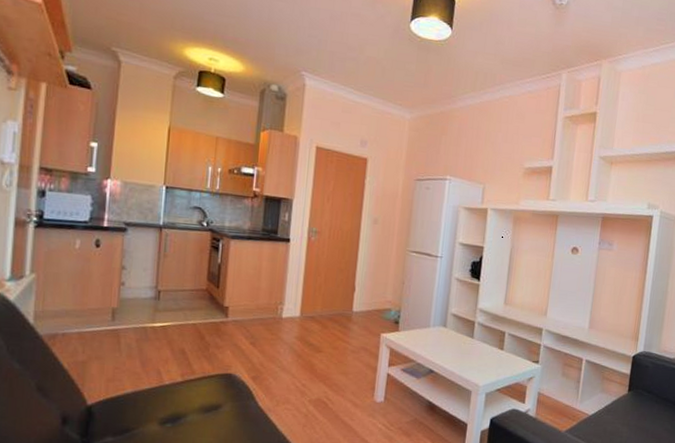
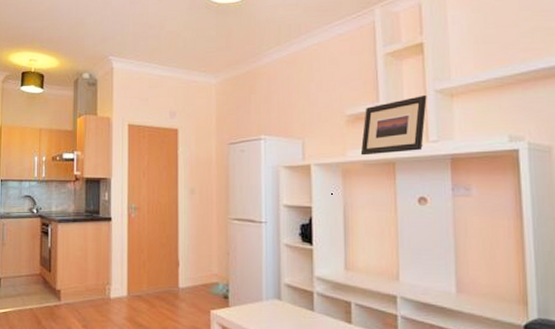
picture frame: none [531,159,592,208] -> present [360,96,427,156]

